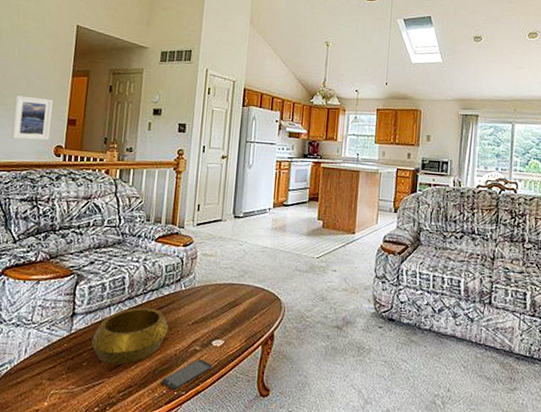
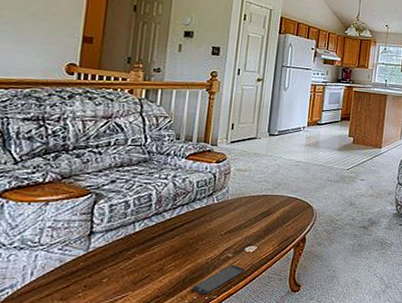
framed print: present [11,95,53,141] -> none [9,8,64,58]
decorative bowl: present [91,307,169,365] -> none [113,221,200,279]

